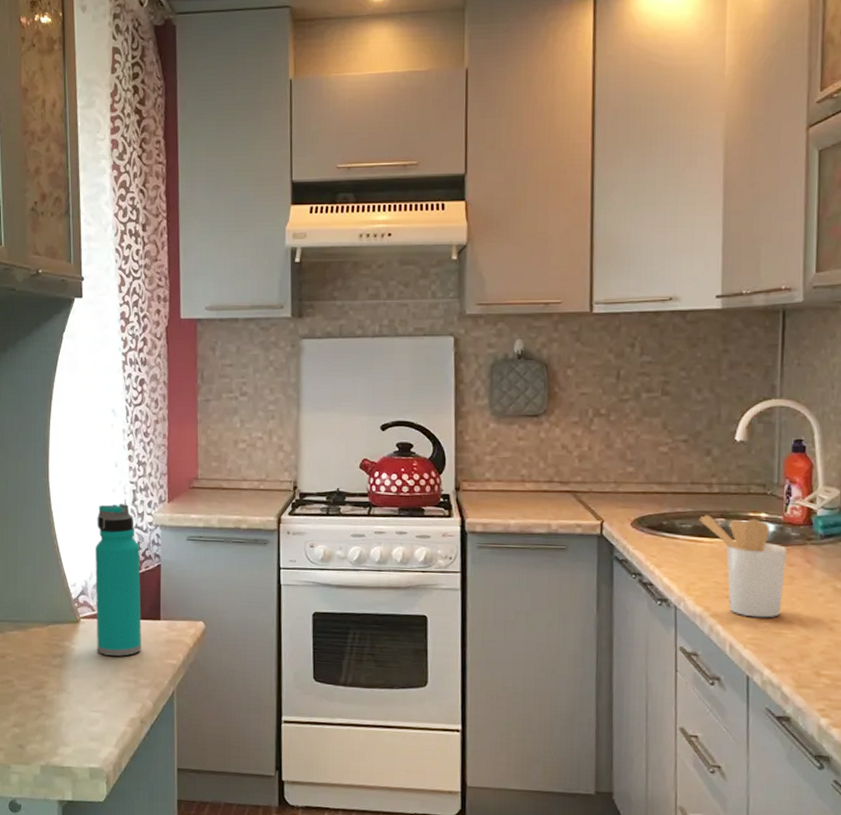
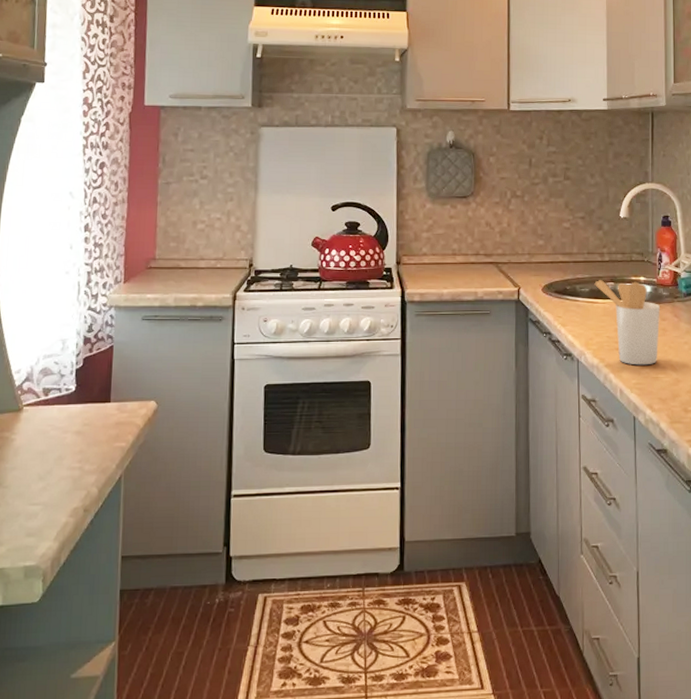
water bottle: present [95,504,142,656] -> none [40,286,92,443]

